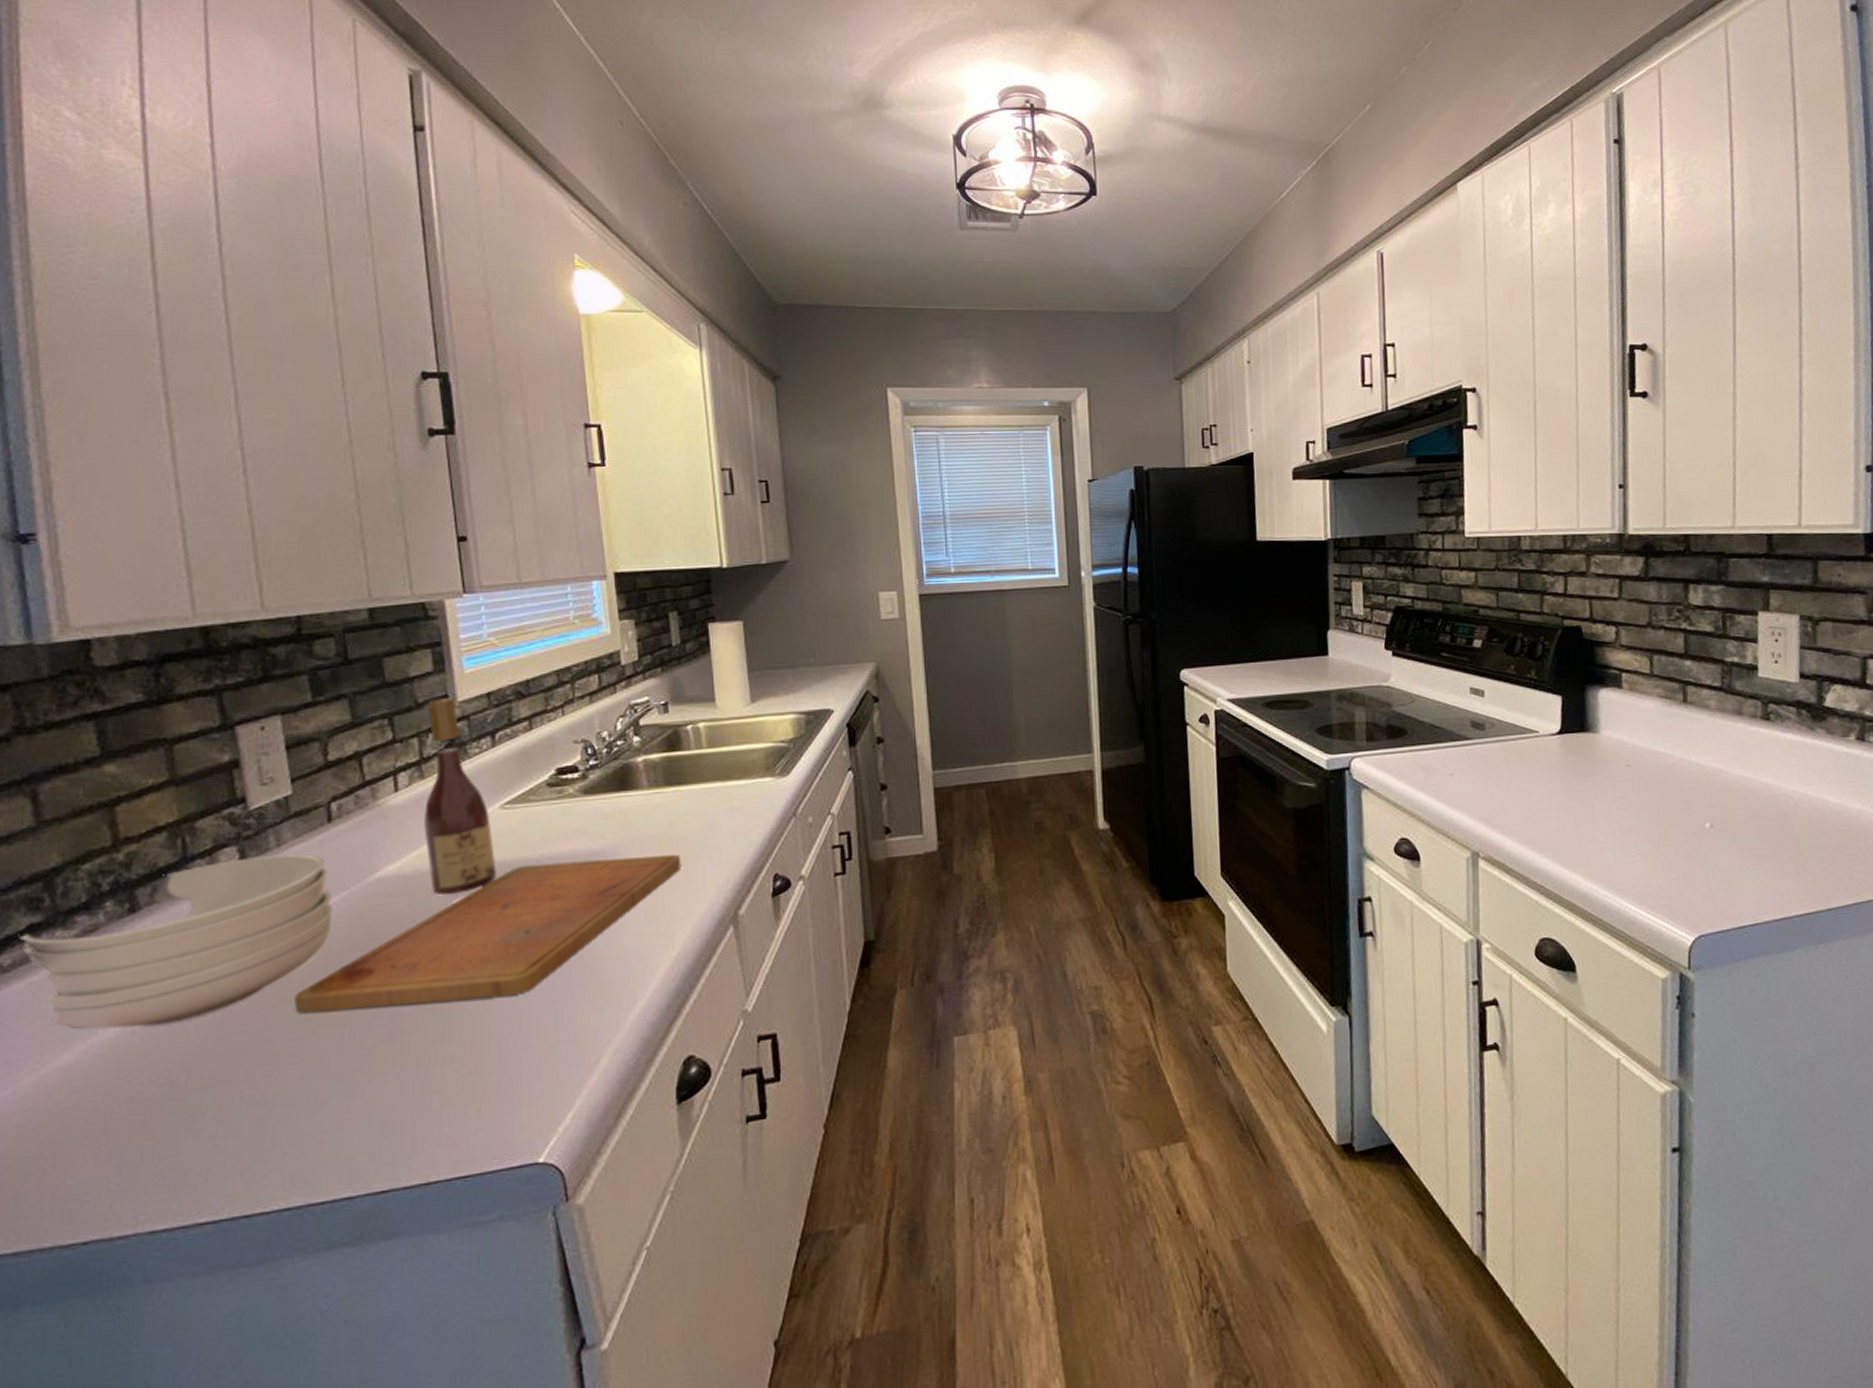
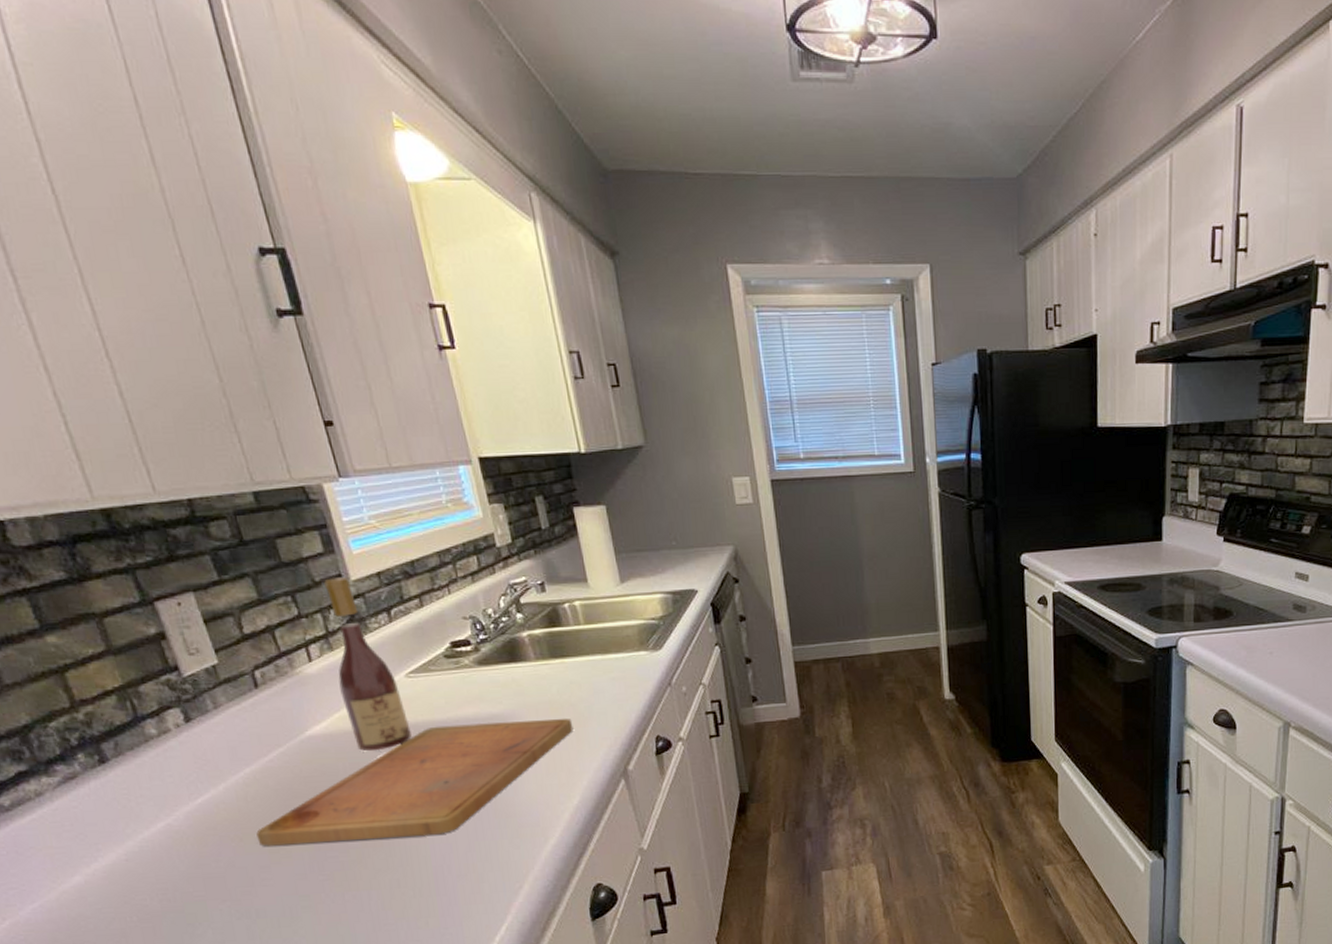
bowl: present [18,853,333,1031] -> none [10,715,276,858]

